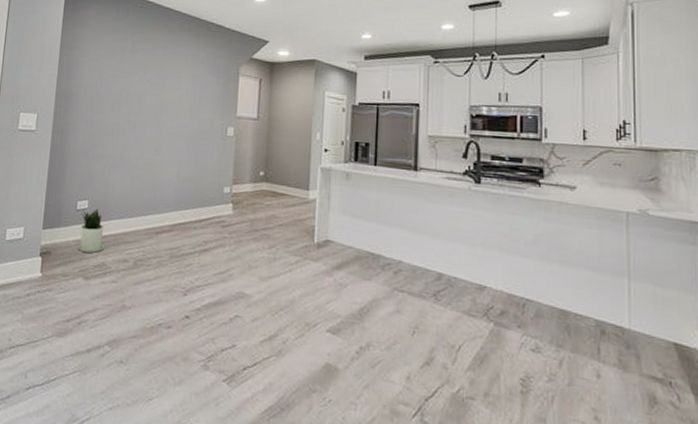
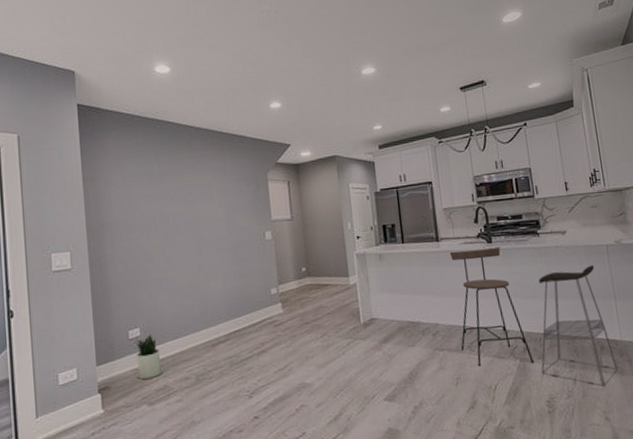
bar stool: none [424,185,513,332] -> present [449,248,535,367]
bar stool: none [519,231,620,379] -> present [539,265,618,386]

